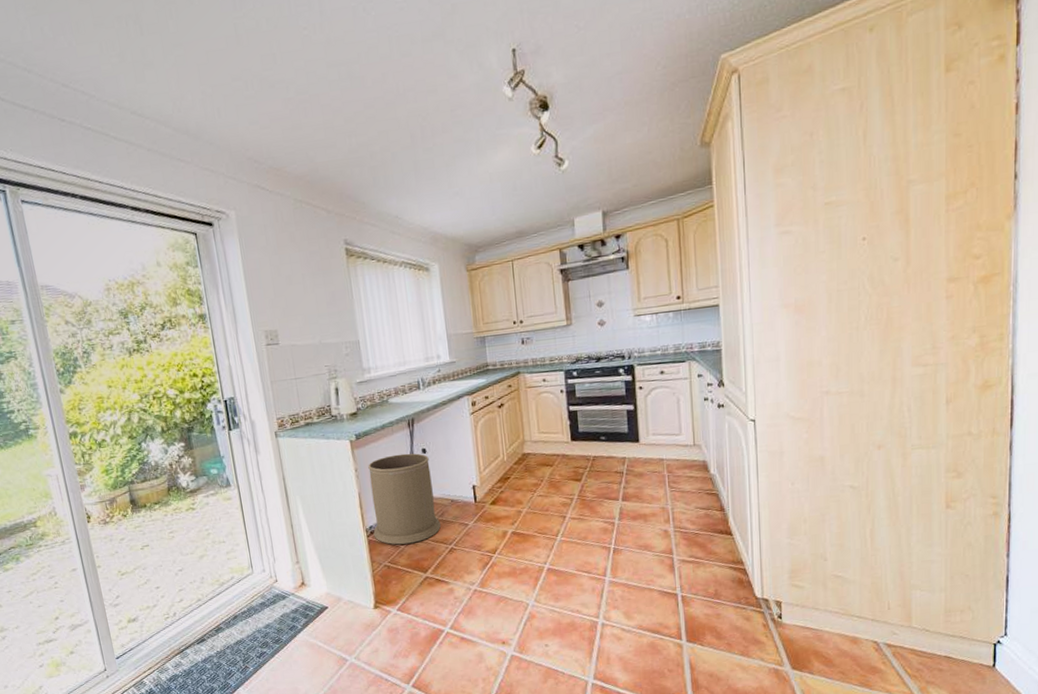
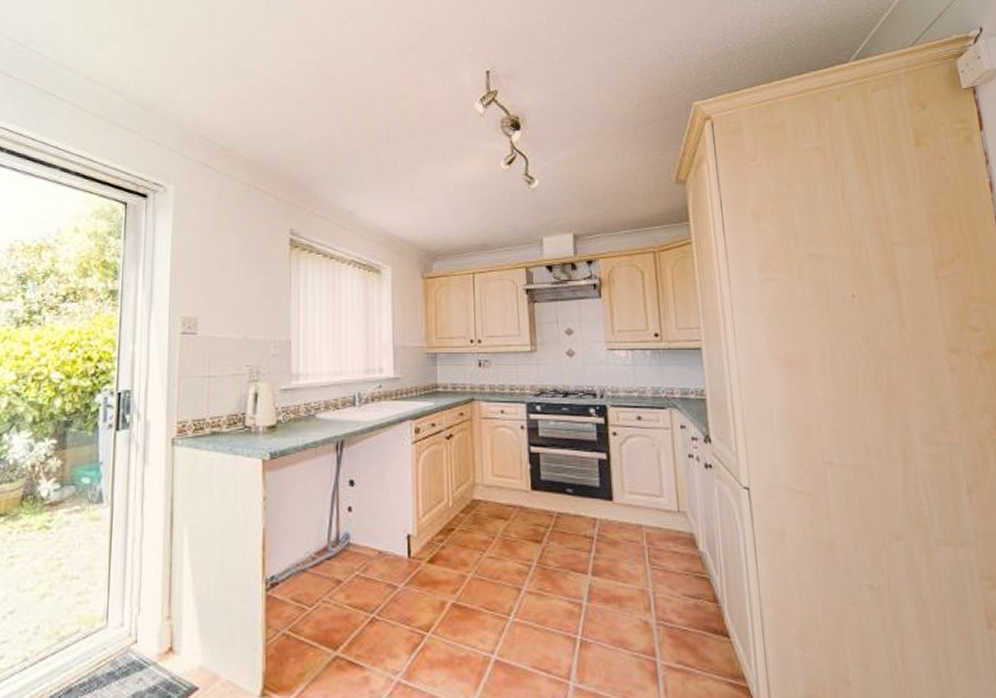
trash can: present [368,453,441,545] -> none [274,483,363,606]

